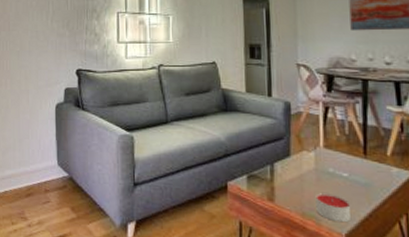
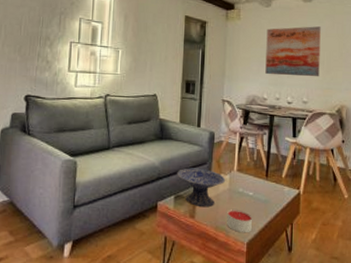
decorative bowl: none [248,143,310,190] -> present [177,167,226,208]

